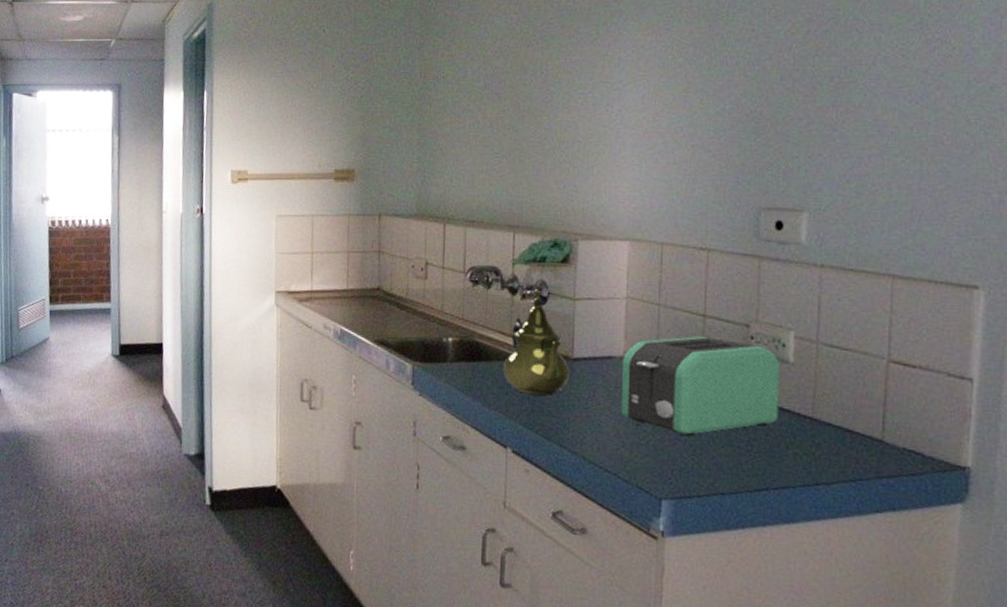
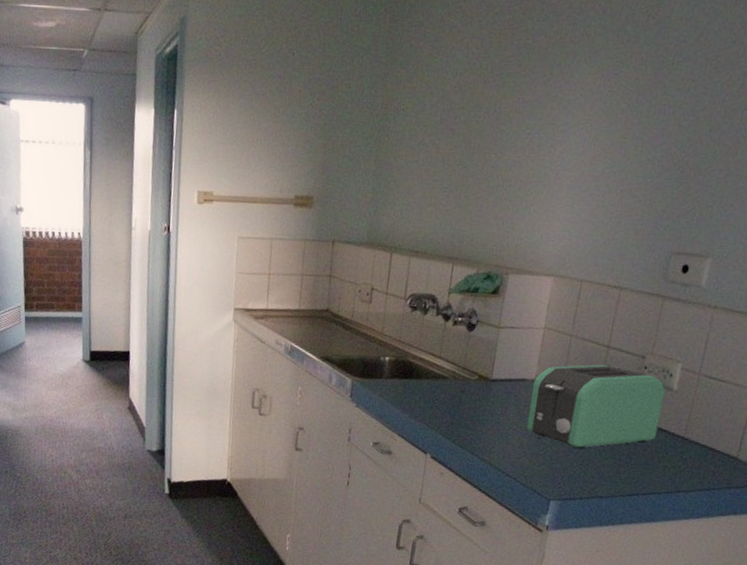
teapot: present [502,289,570,396] -> none [430,317,488,411]

